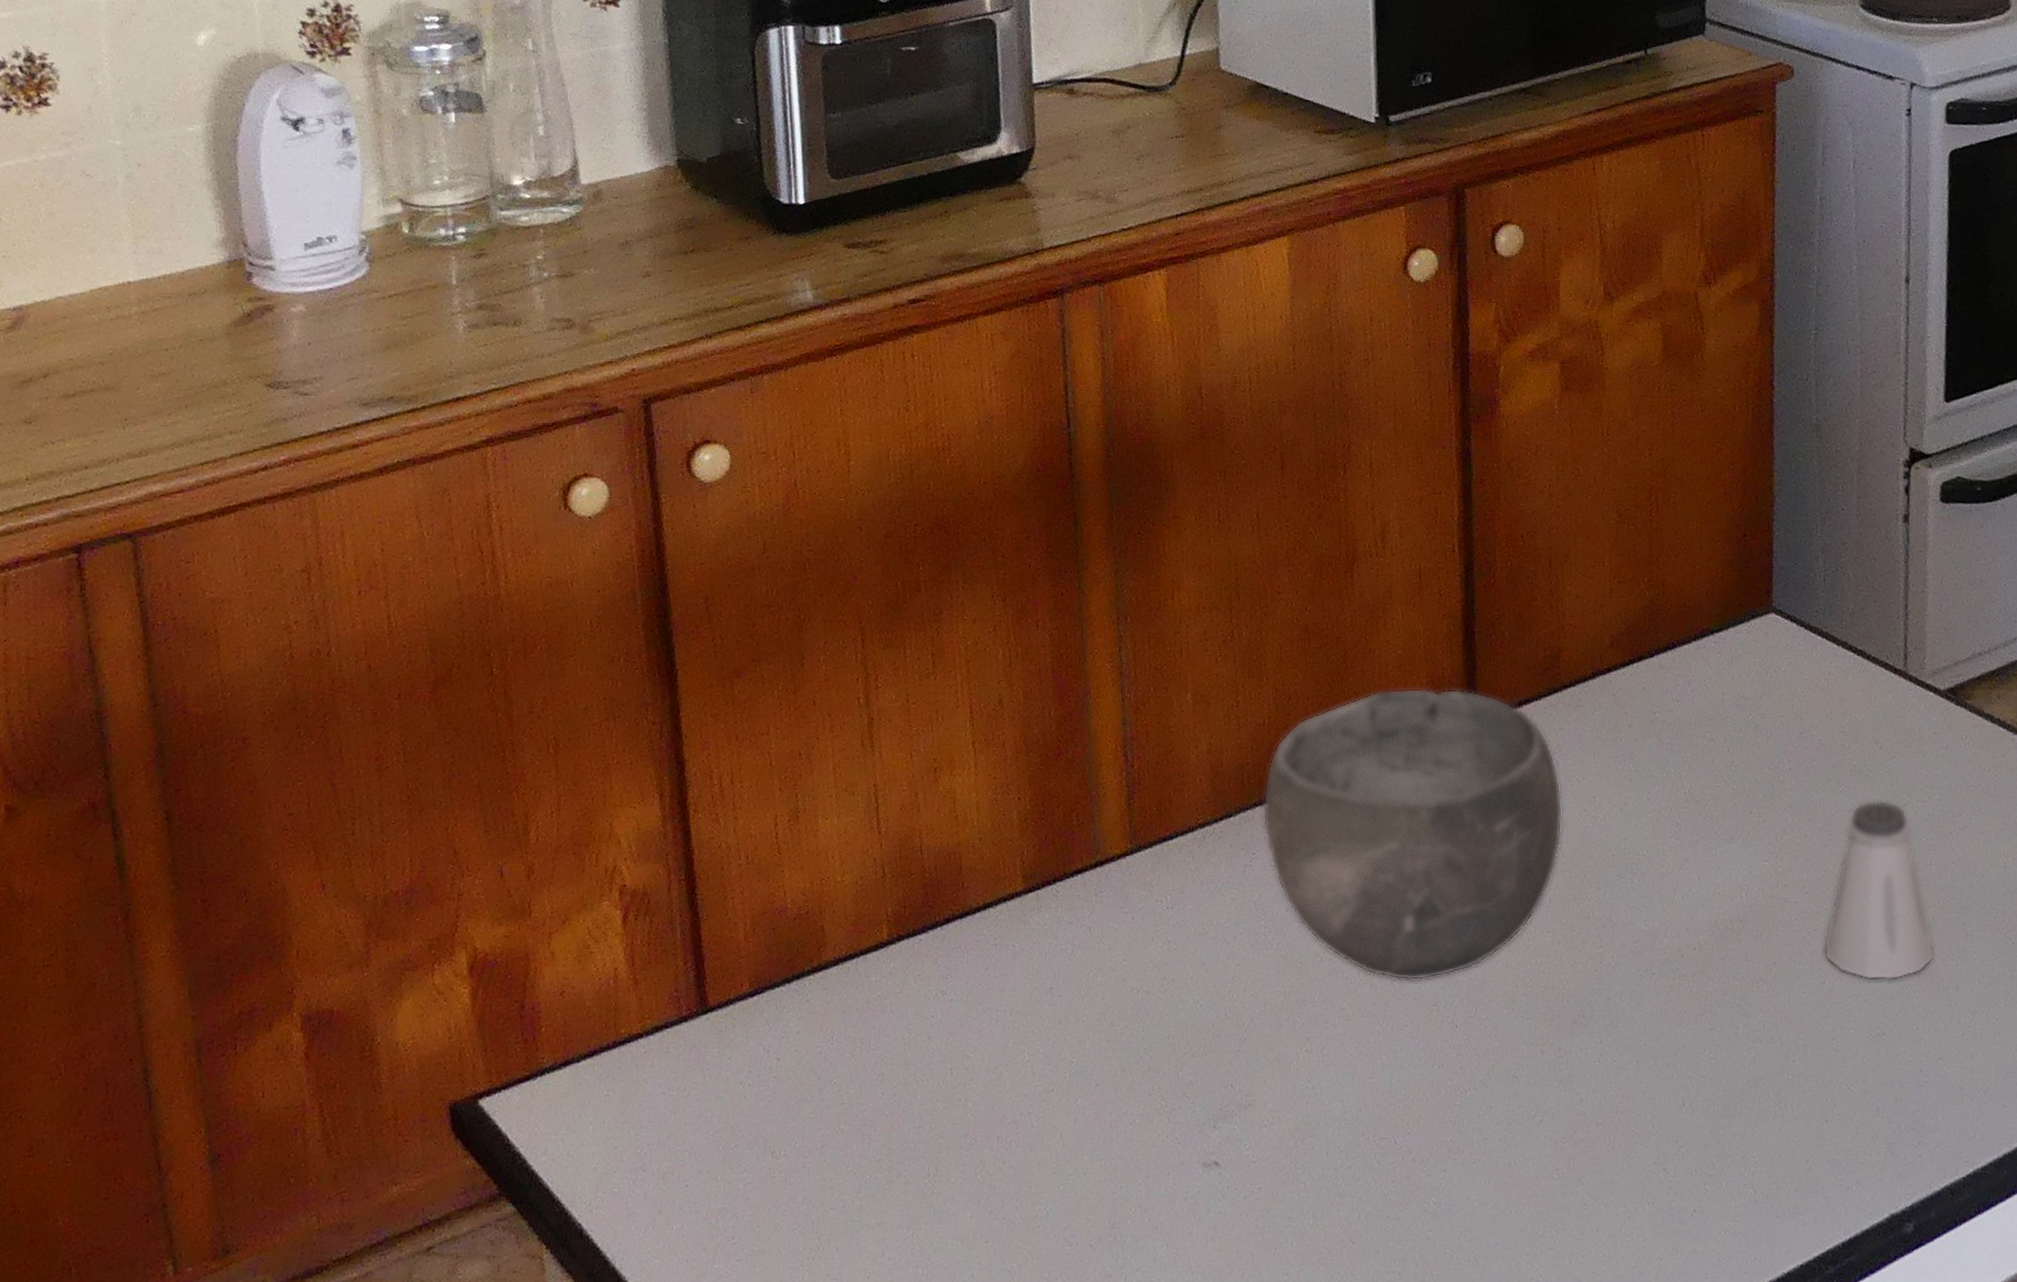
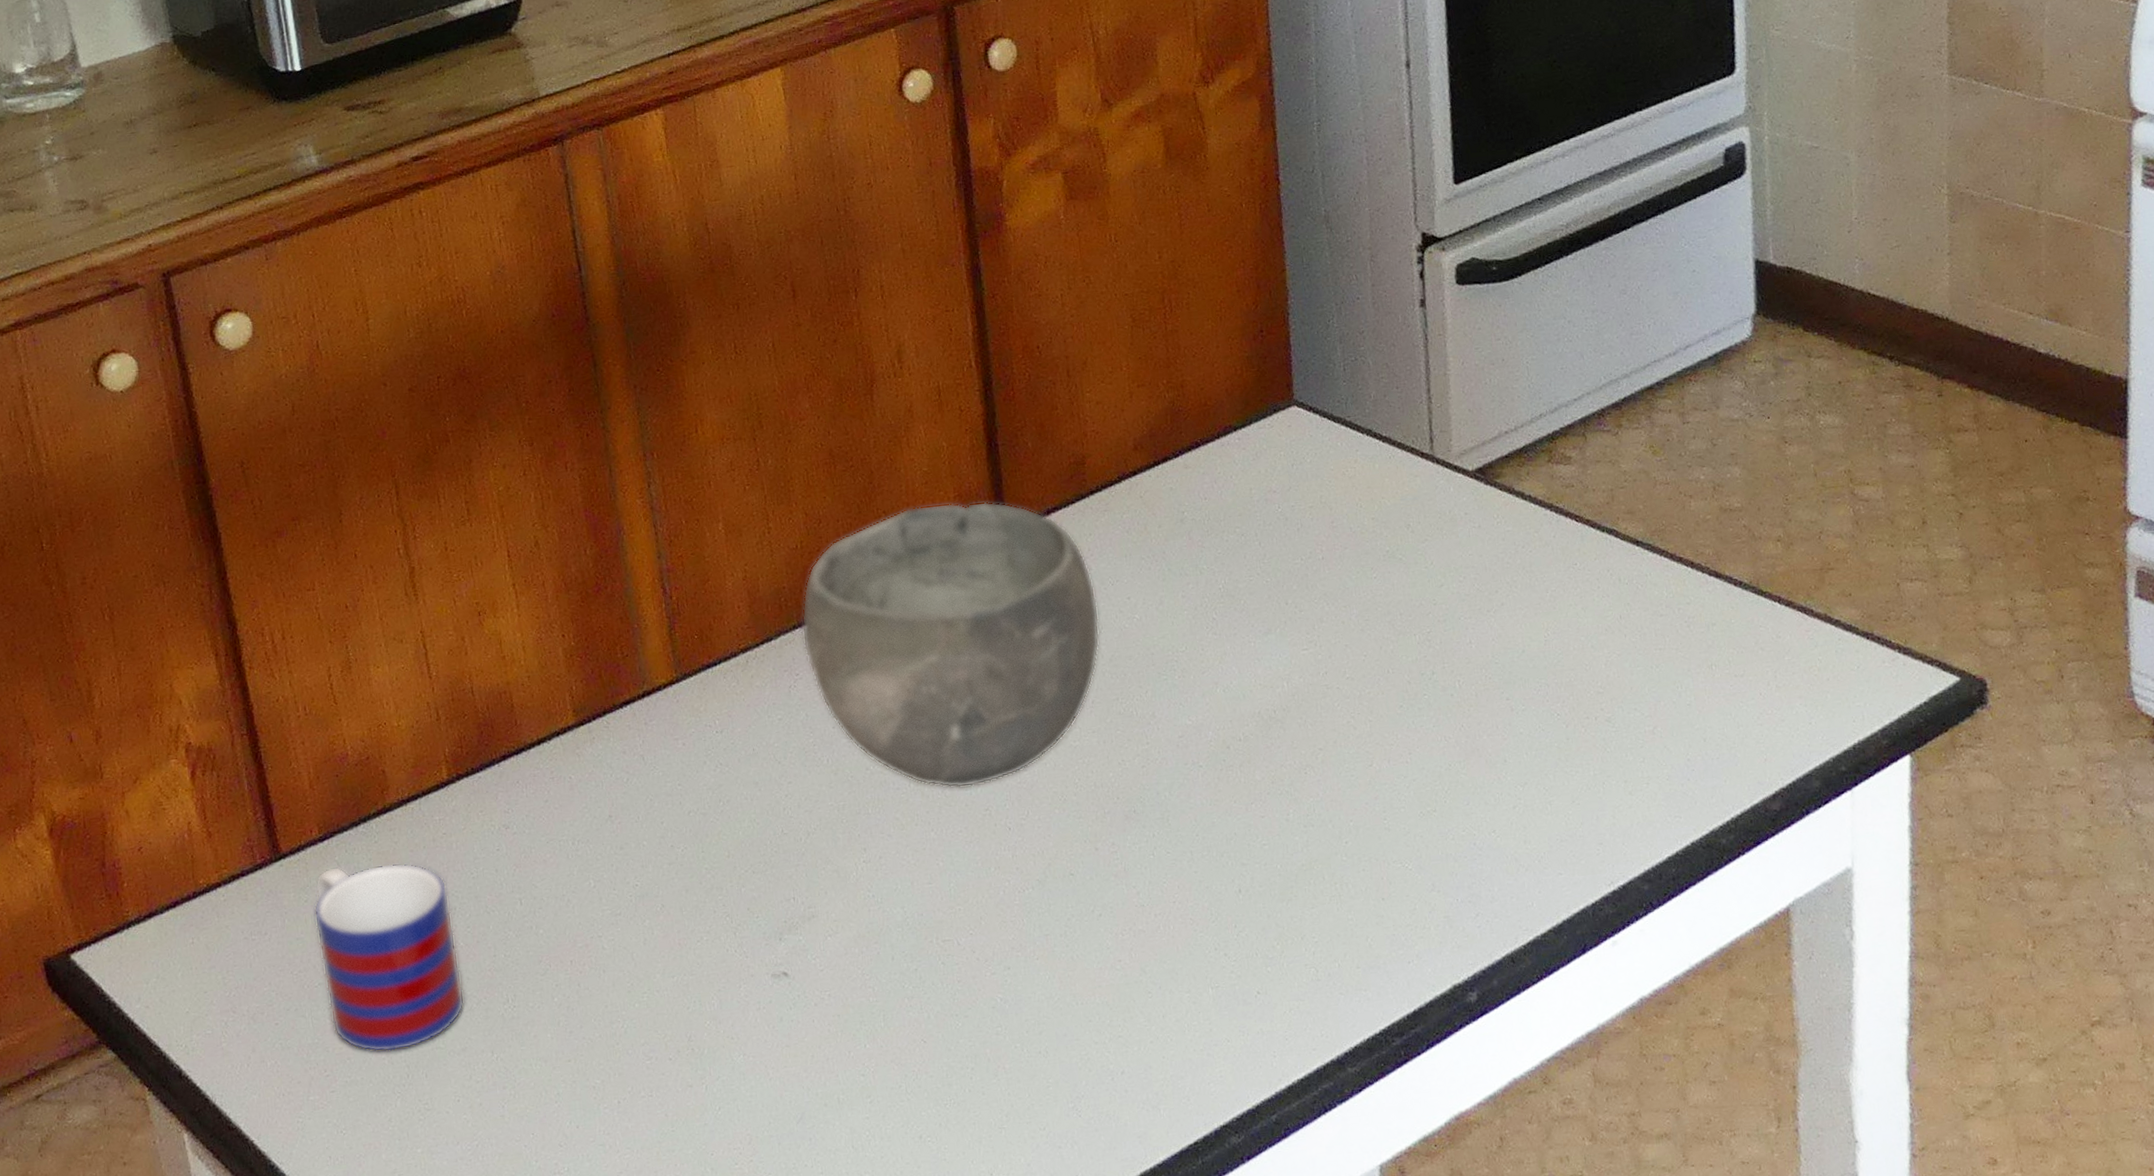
mug: none [737,1023,885,1222] -> present [313,862,465,1053]
saltshaker: present [1824,800,1935,981] -> none [1368,583,1481,760]

